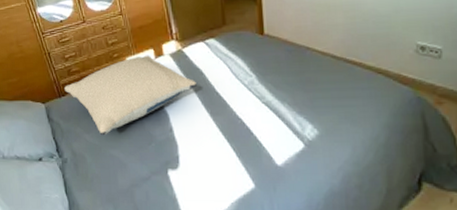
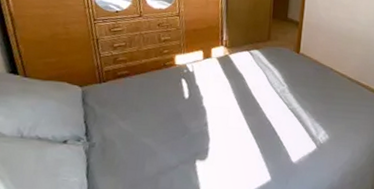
pillow: present [64,55,197,136] -> none [107,55,236,124]

